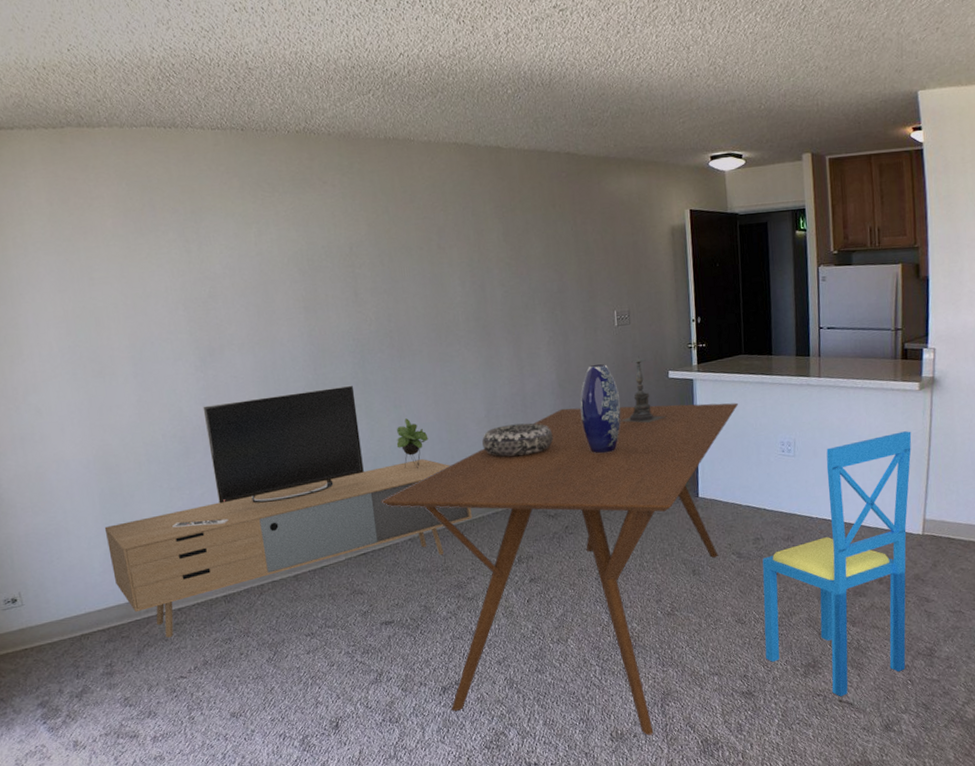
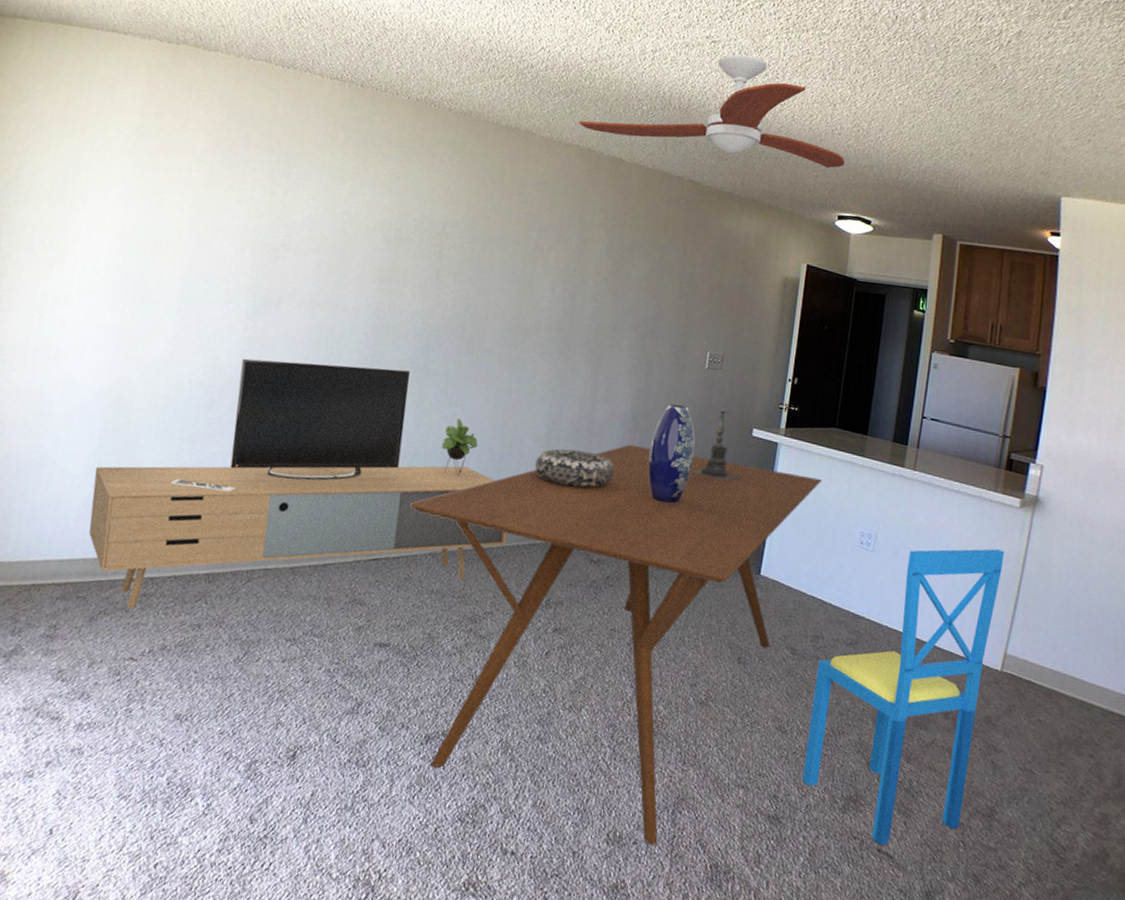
ceiling fan: none [450,16,708,126] -> present [578,54,845,169]

